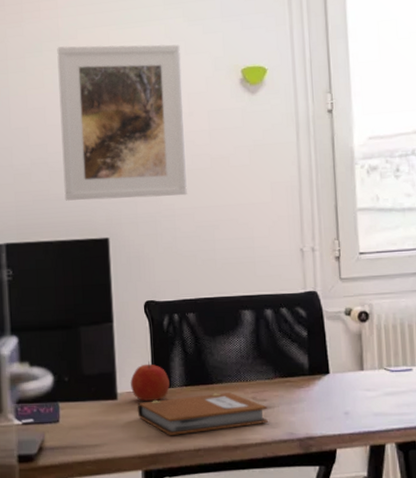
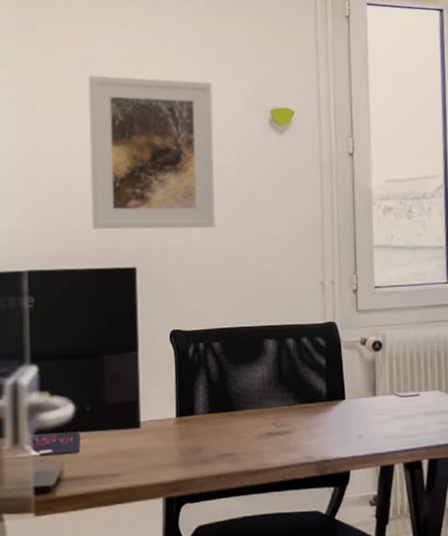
apple: present [131,361,170,402] -> none [154,389,193,430]
notebook: present [137,393,268,435] -> none [160,419,287,462]

